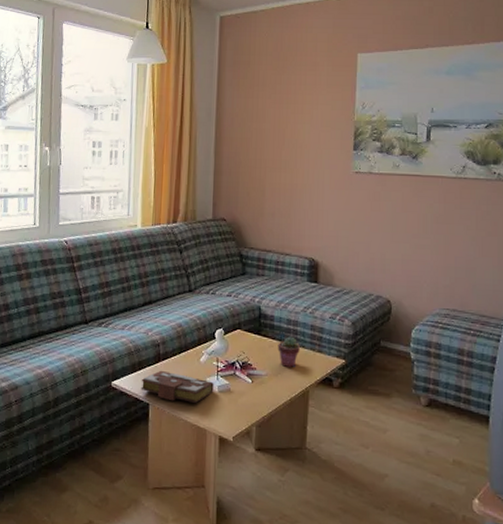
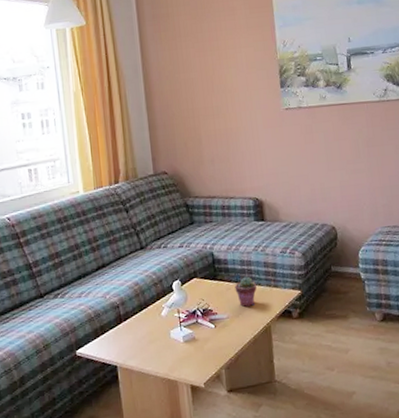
book: present [140,370,214,403] -> none [105,330,179,359]

